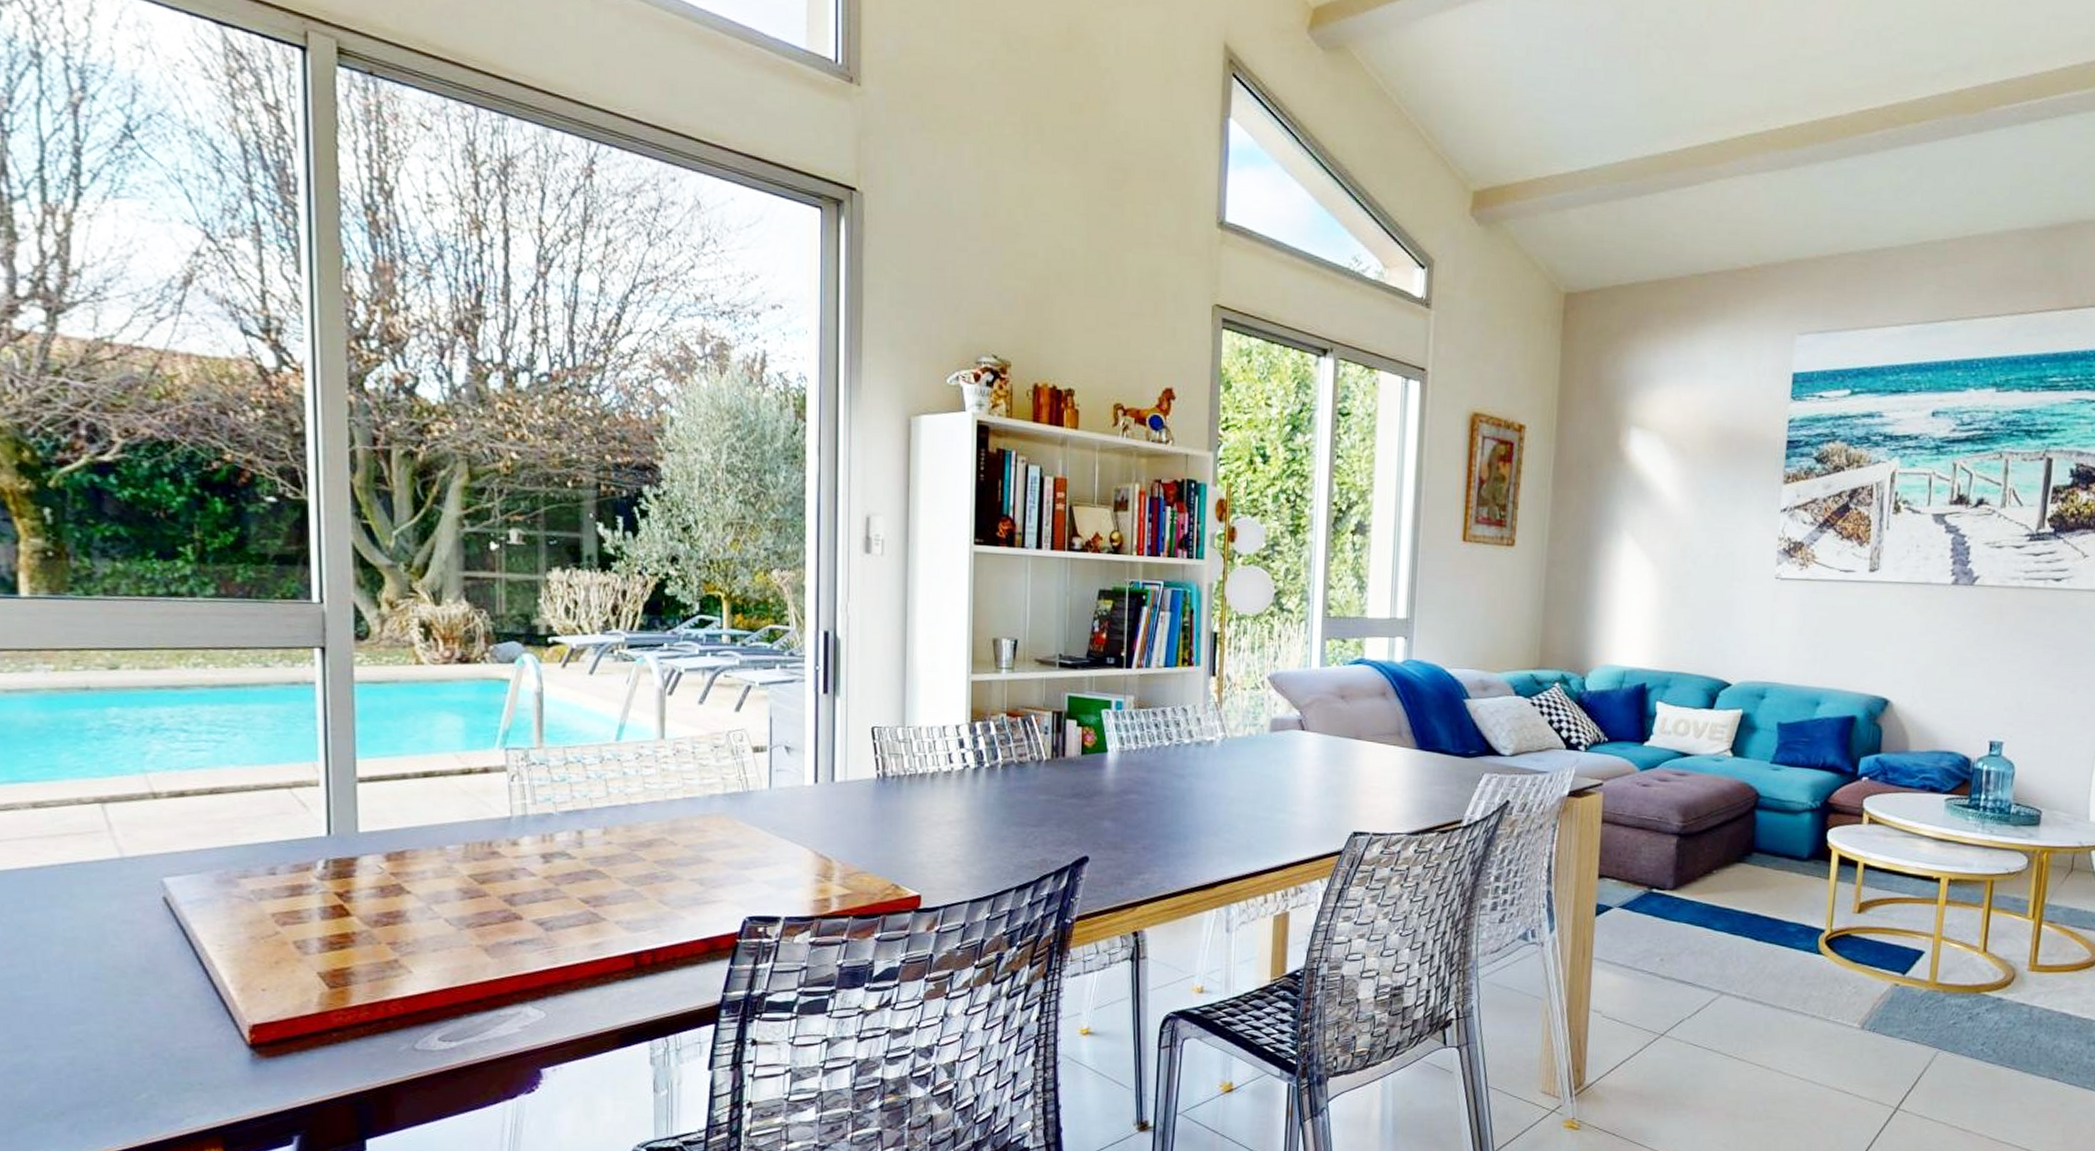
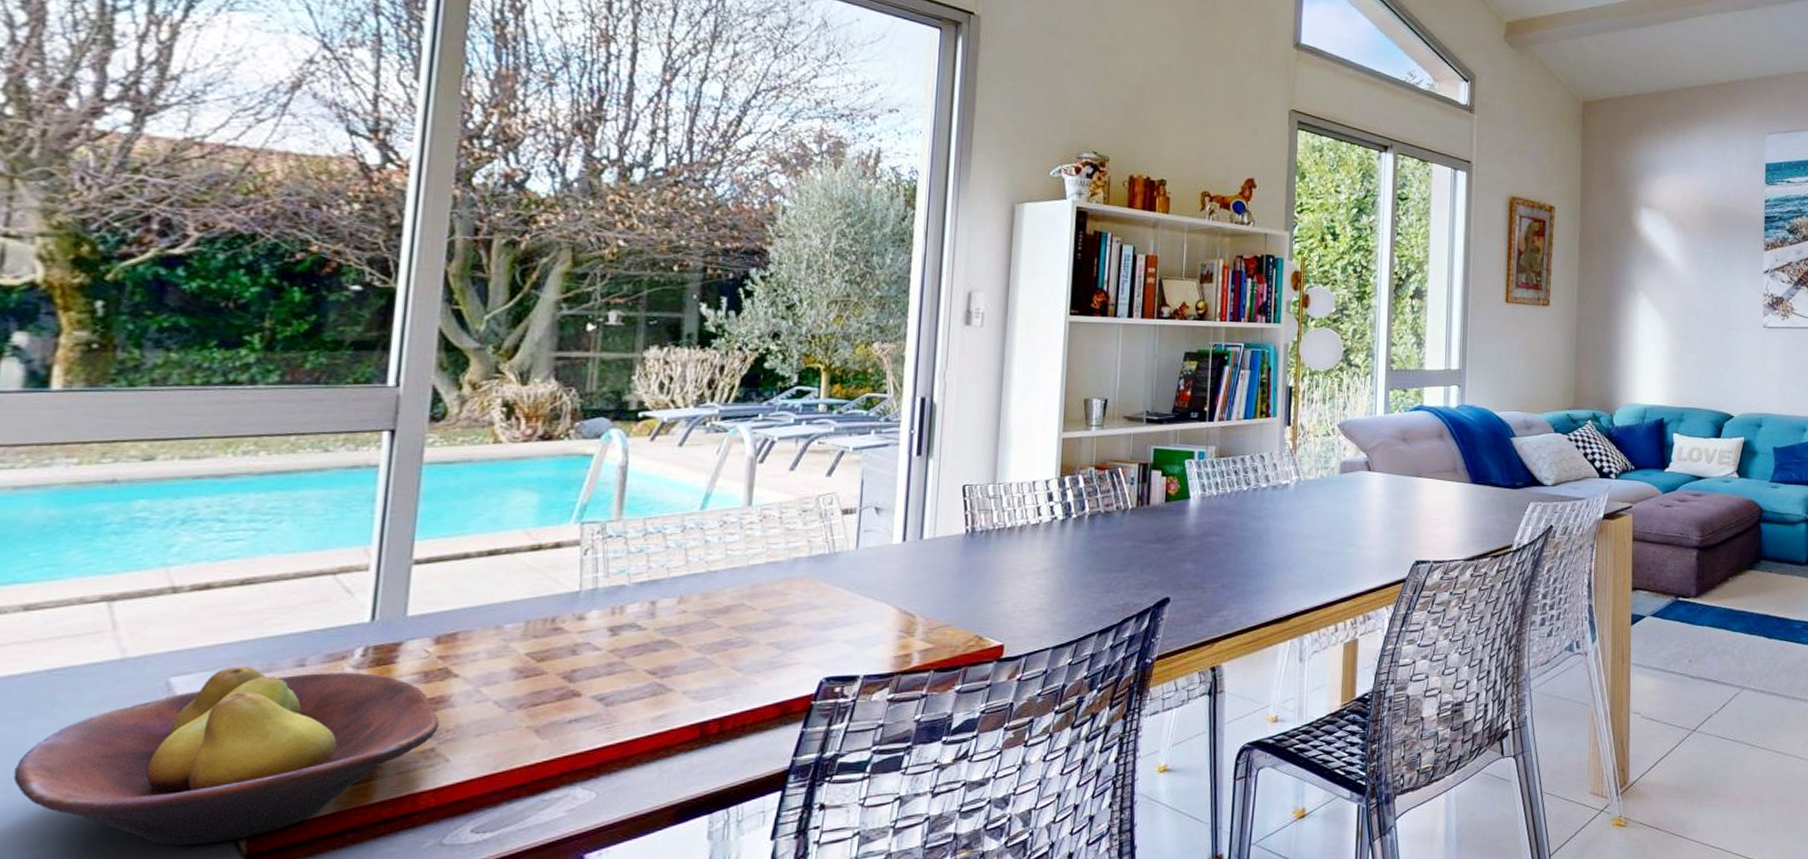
fruit bowl: none [49,871,399,1032] -> present [13,666,439,846]

